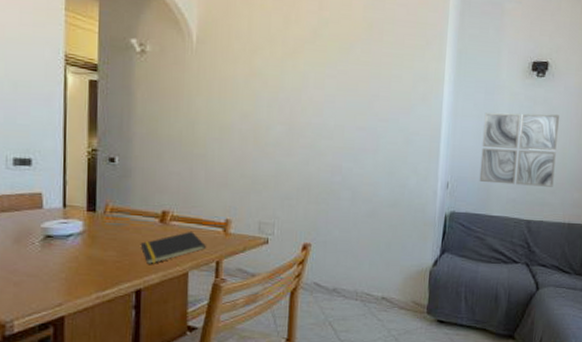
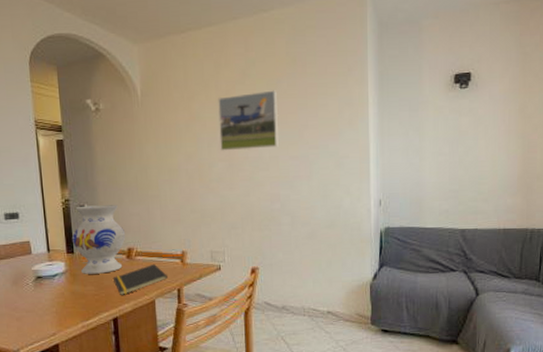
vase: none [95,158,162,238] -> present [71,205,126,274]
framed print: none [281,54,349,116] -> present [218,90,279,151]
wall art: present [479,112,559,187] -> none [410,124,486,197]

